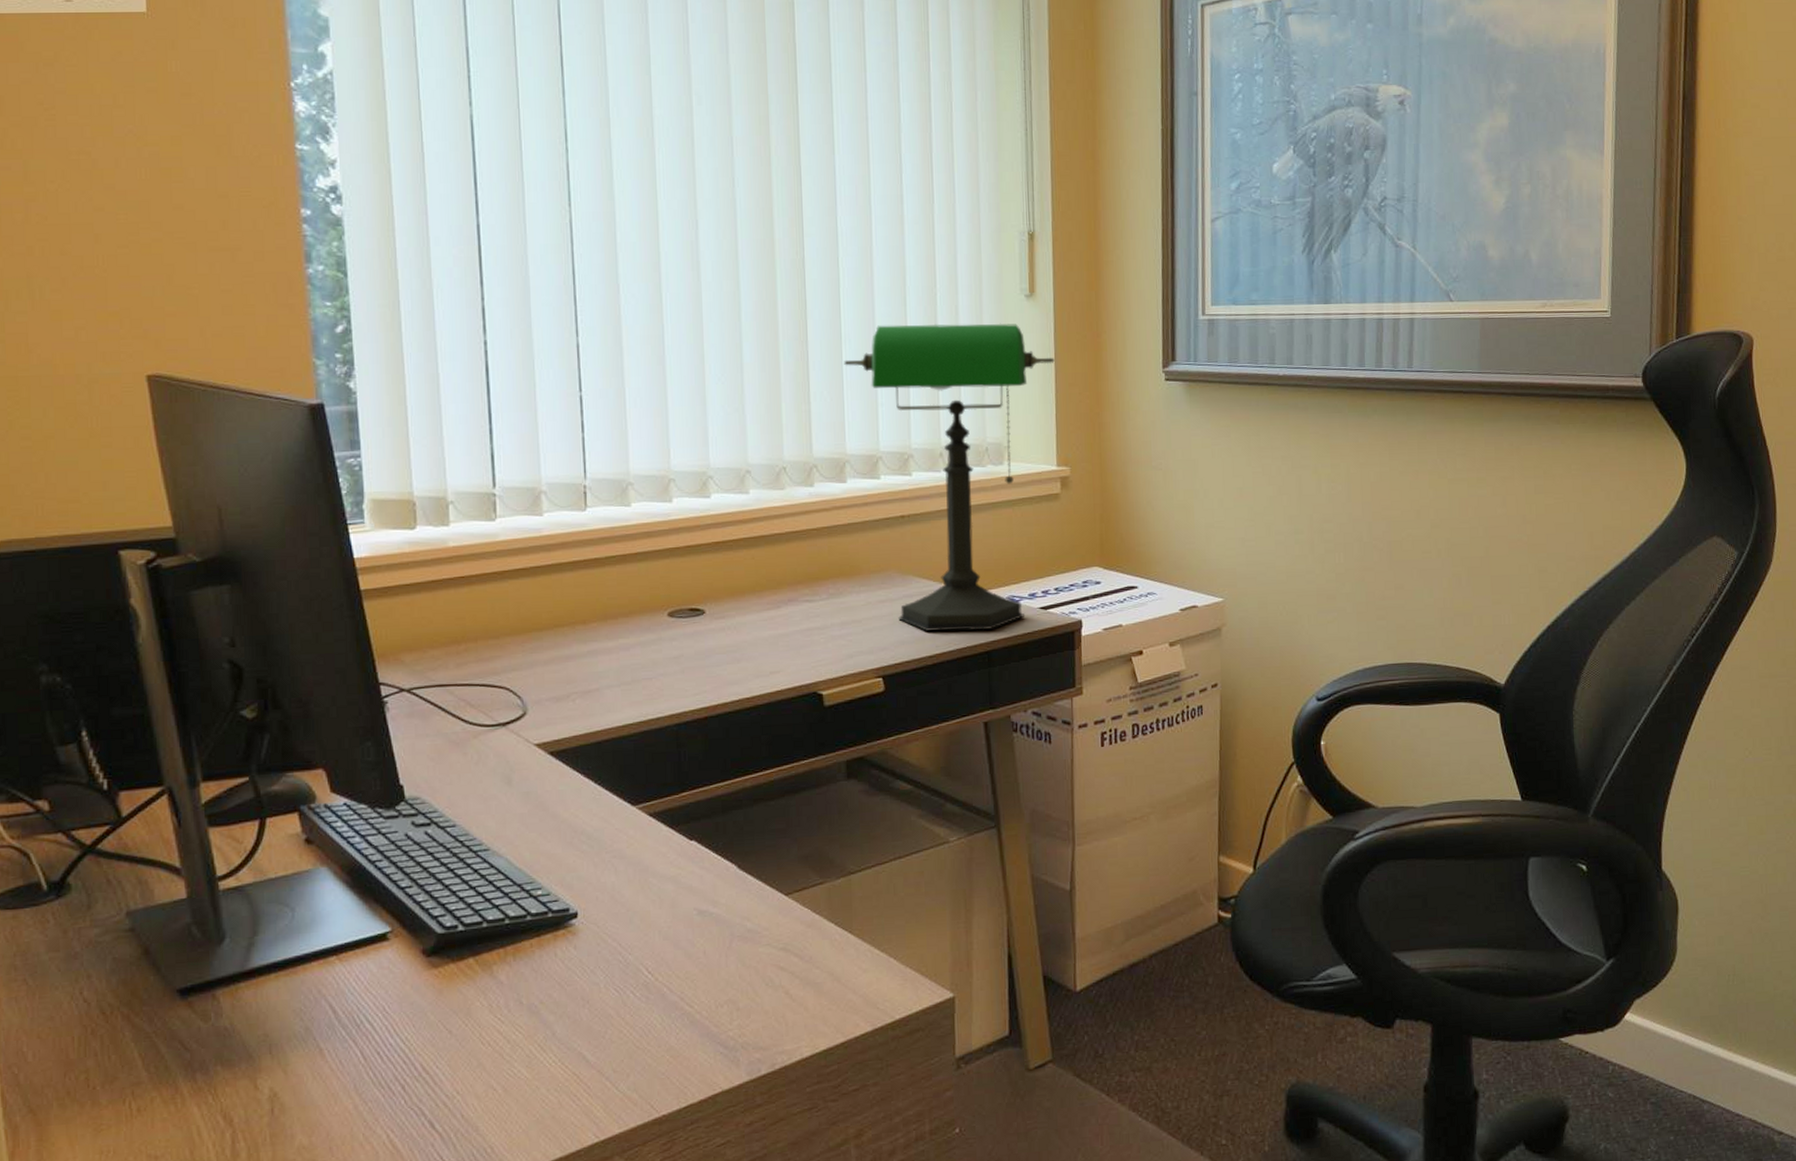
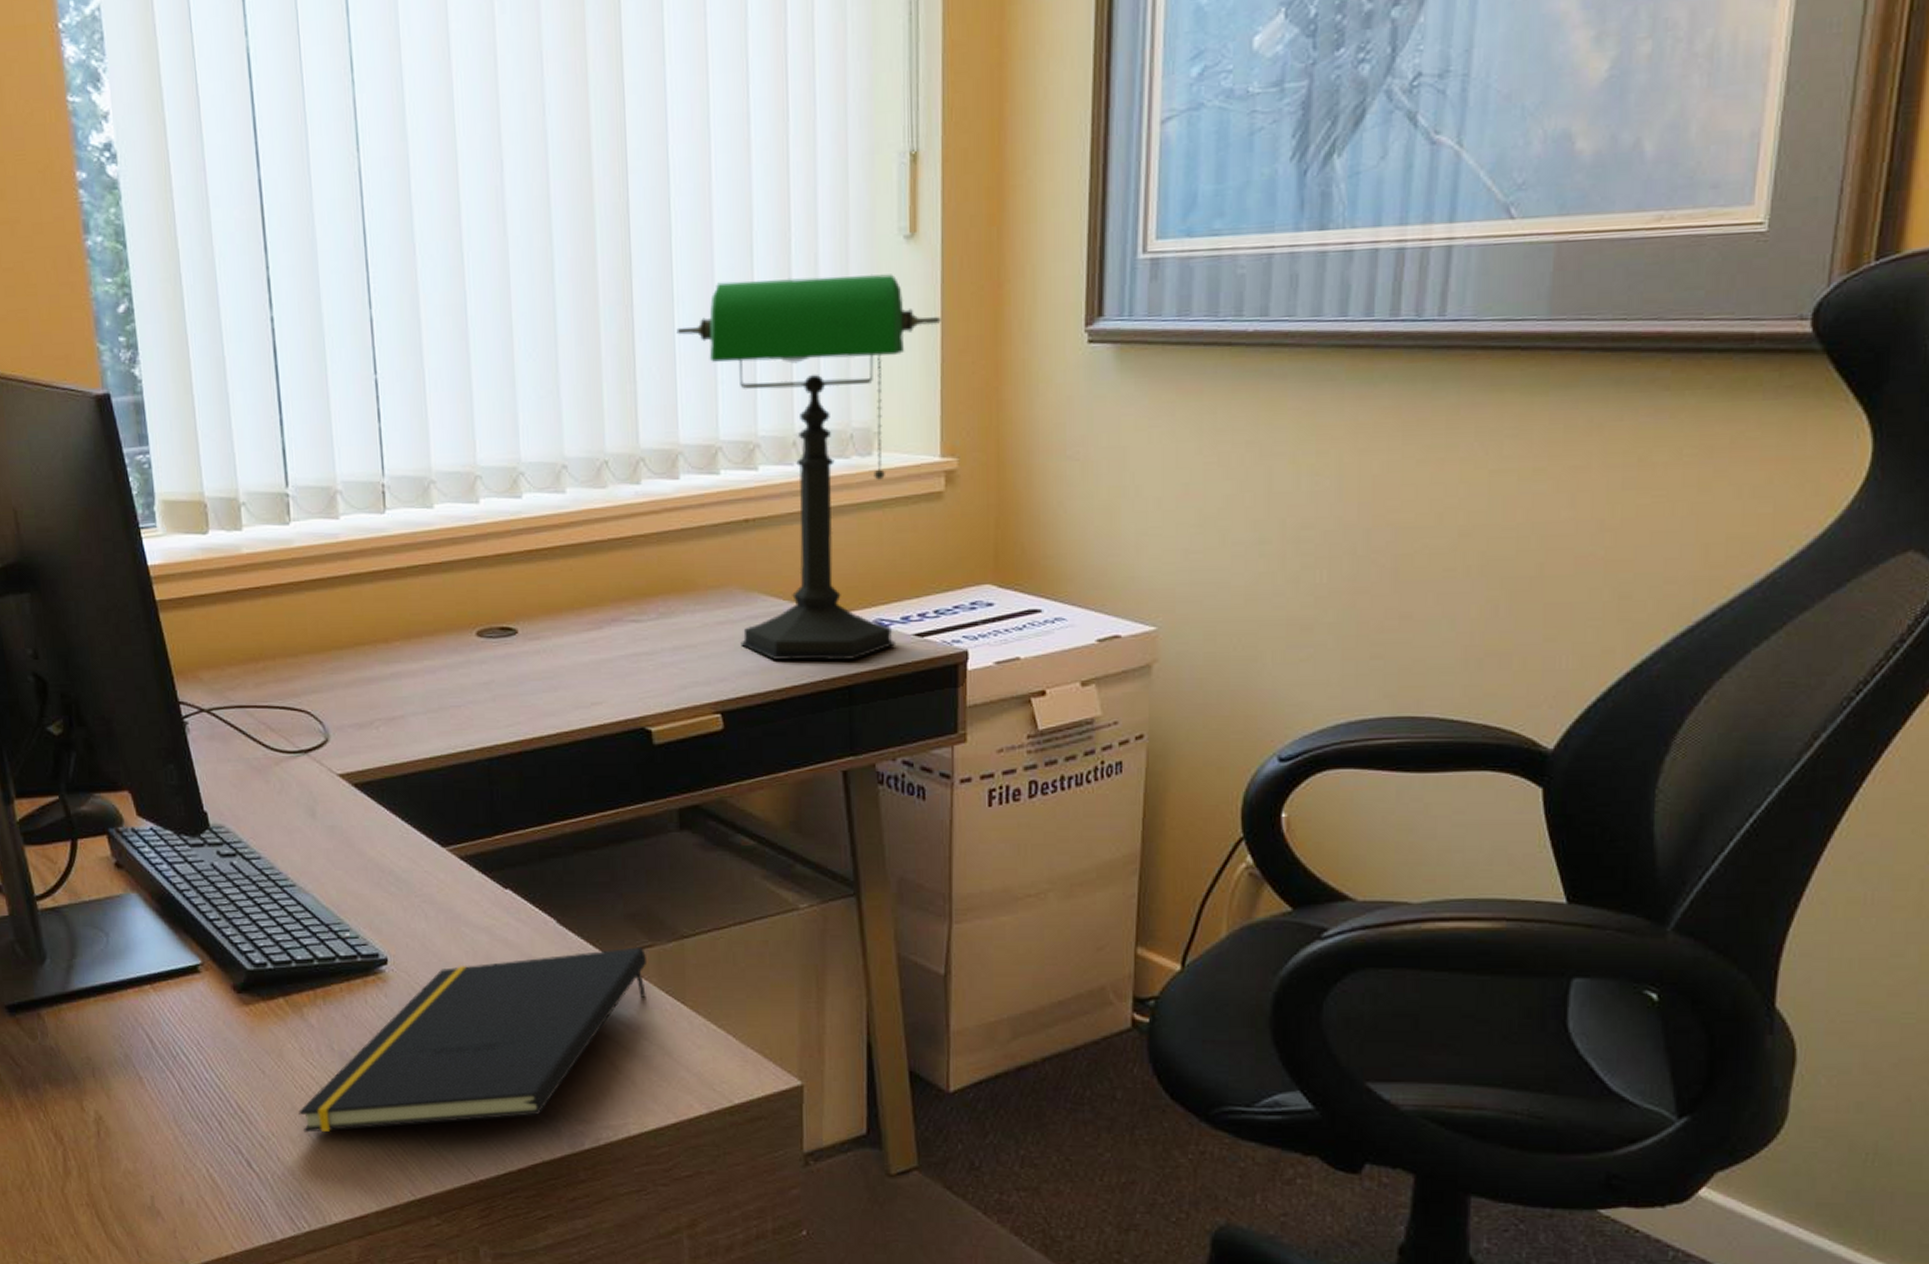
notepad: none [485,885,818,1087] -> present [299,947,646,1133]

